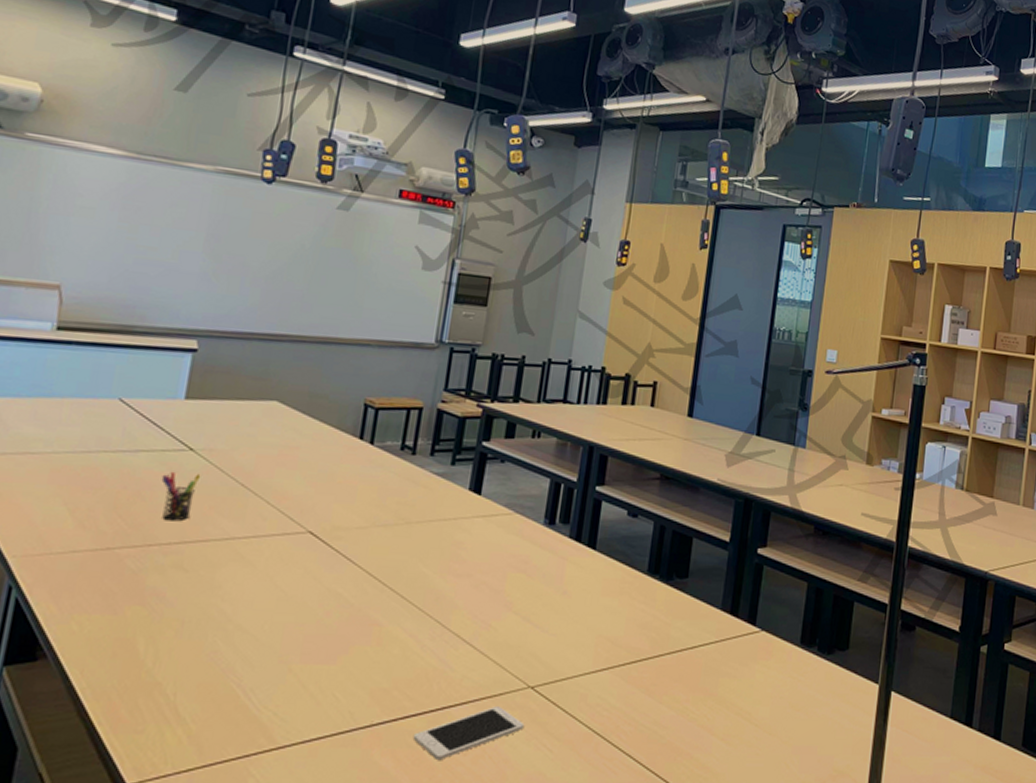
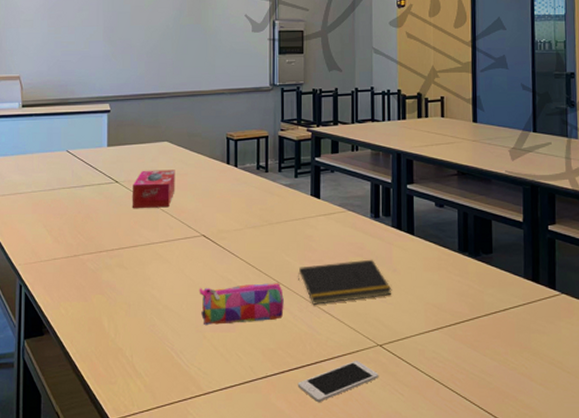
pen holder: present [161,471,201,522] -> none [101,198,126,234]
tissue box: none [208,436,283,491] -> present [132,170,175,209]
pencil case: none [289,600,412,655] -> present [199,282,284,326]
notepad: none [435,576,558,632] -> present [298,259,392,305]

